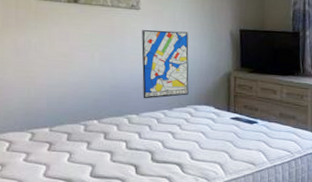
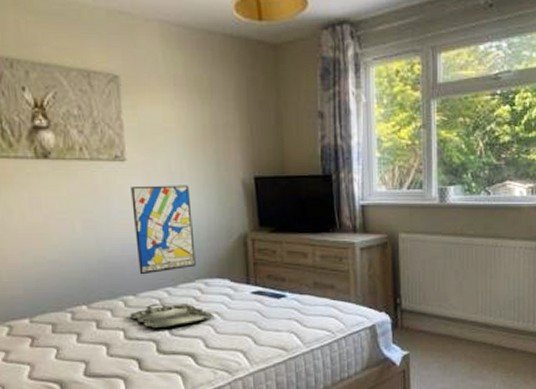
serving tray: none [132,122,199,142] -> present [129,303,213,329]

